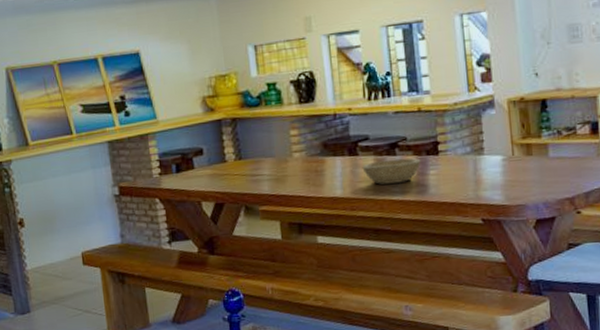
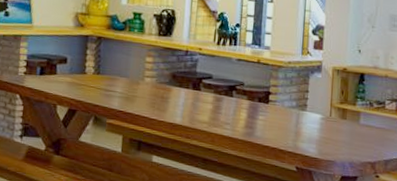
bowl: present [362,158,421,185] -> none [202,99,253,122]

